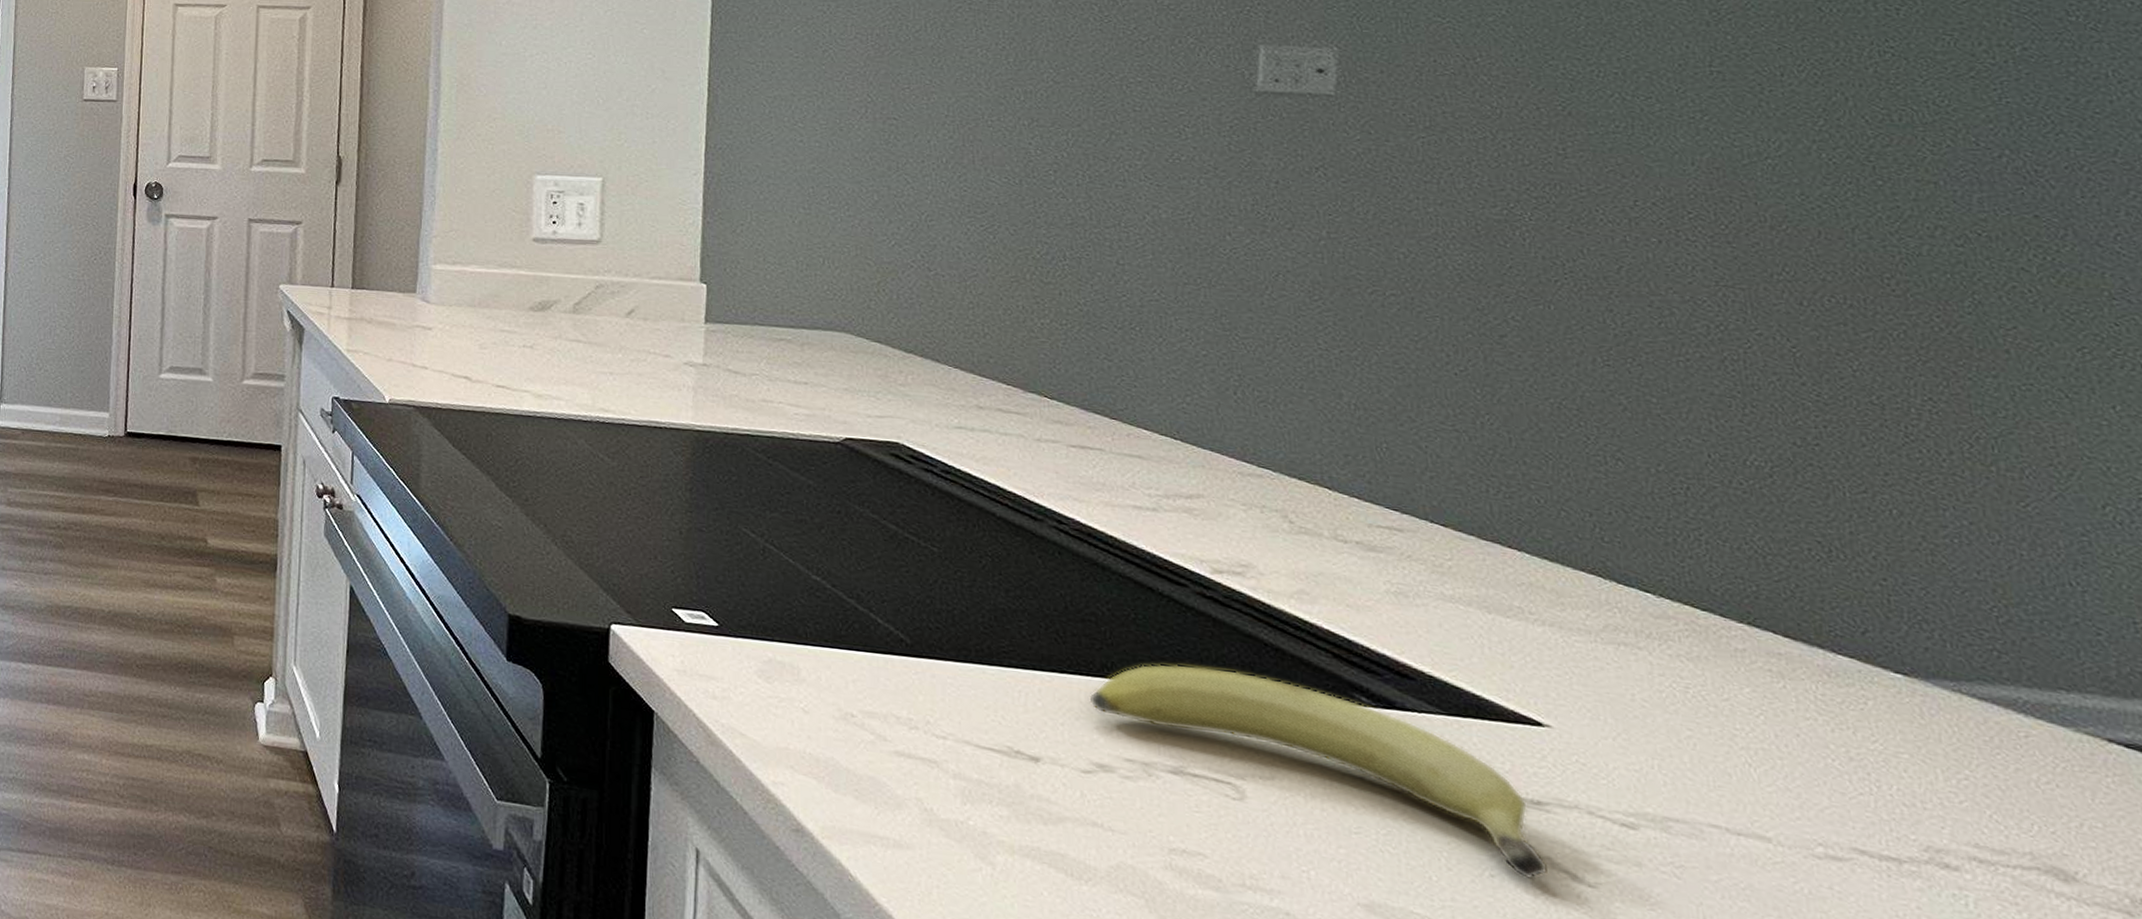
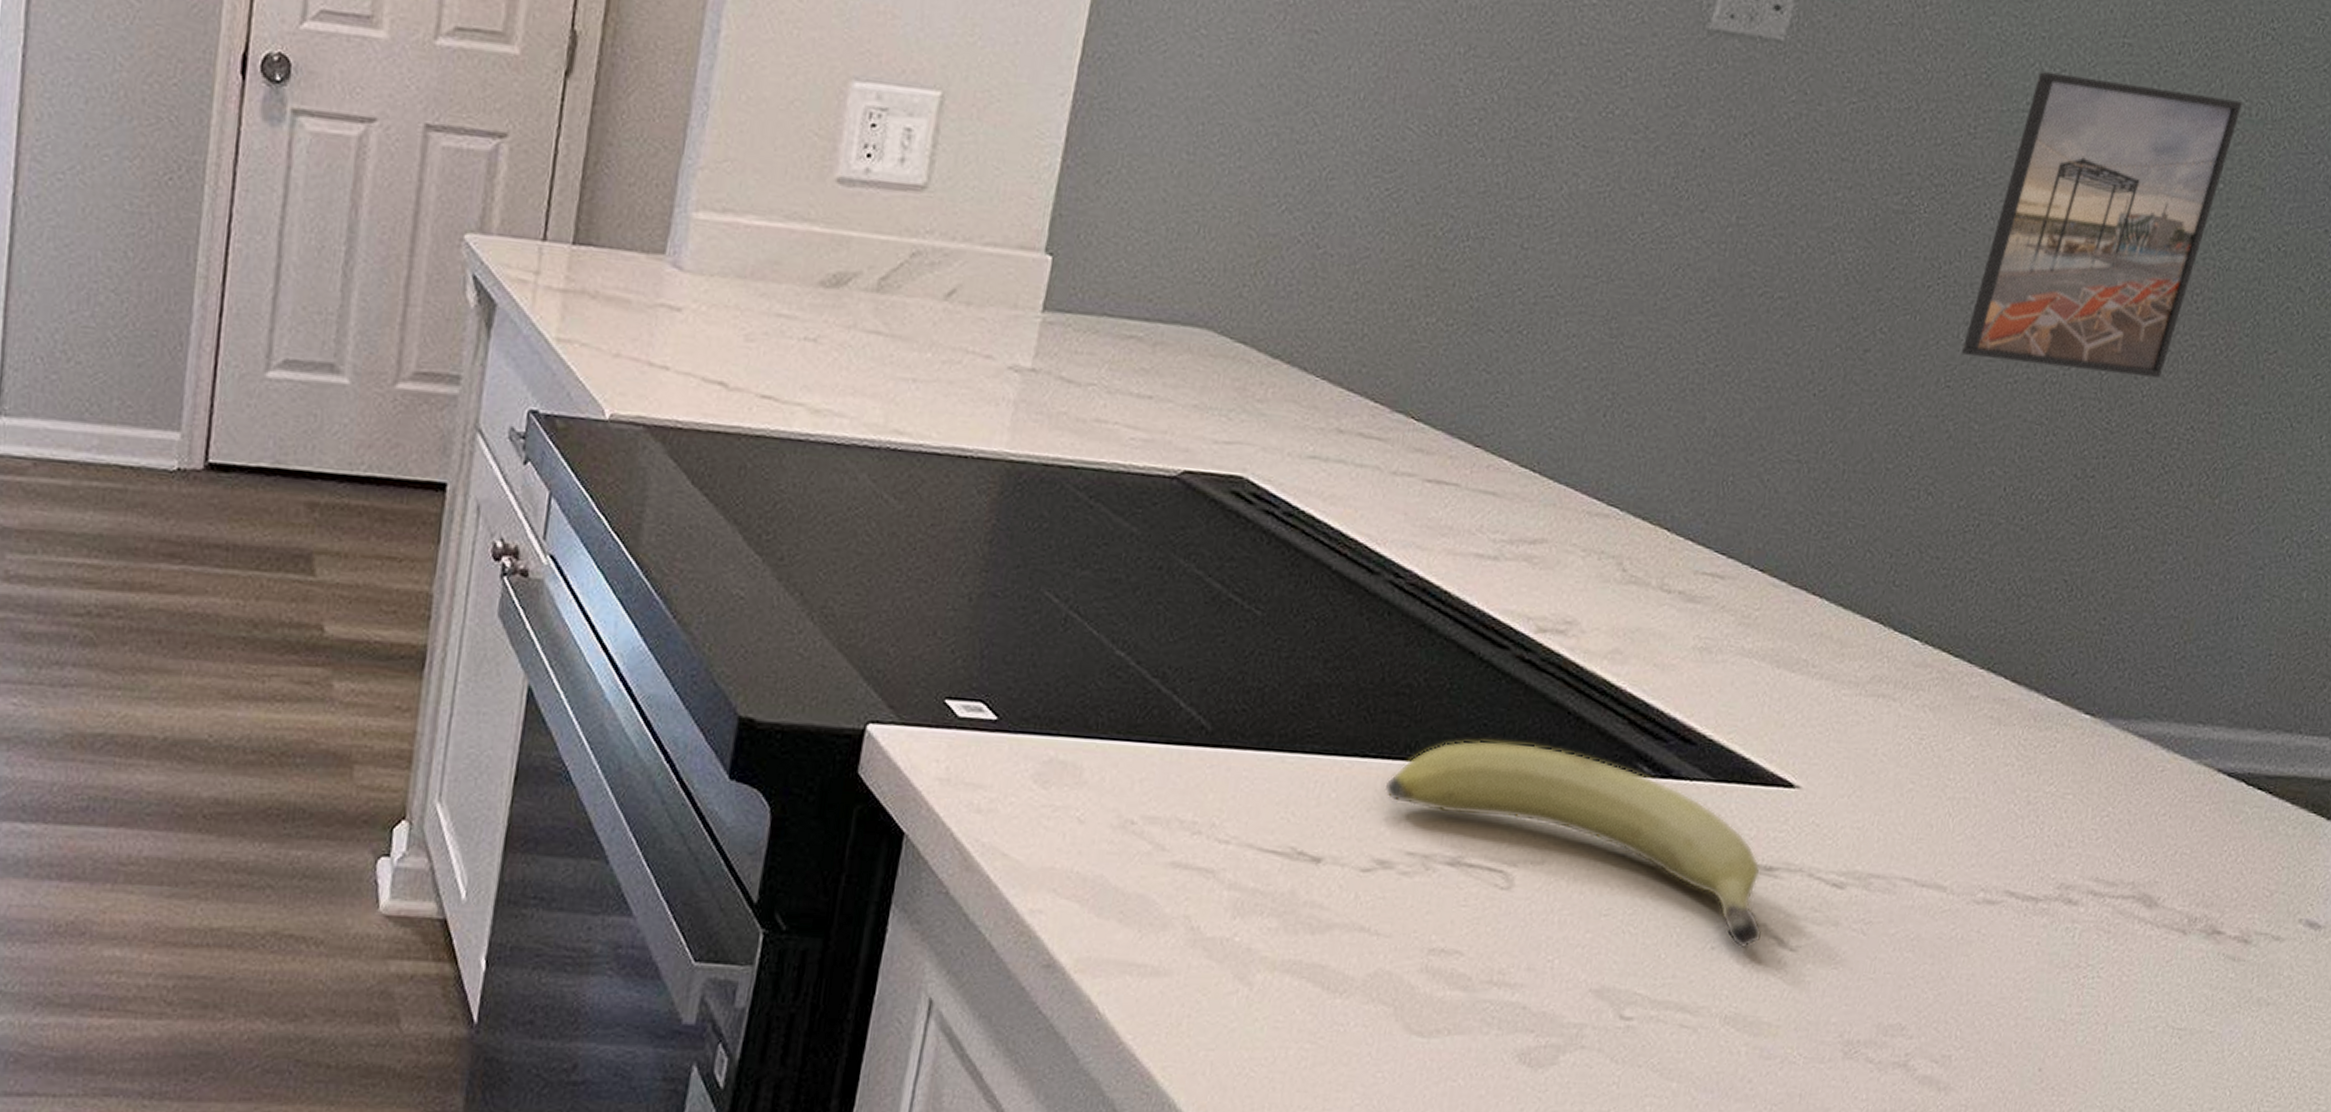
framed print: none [1612,100,1879,355] -> present [1961,72,2243,379]

